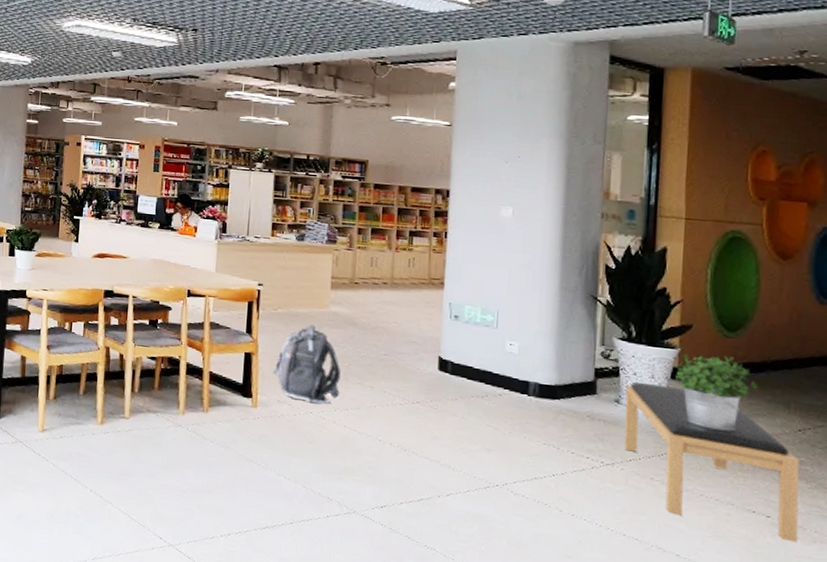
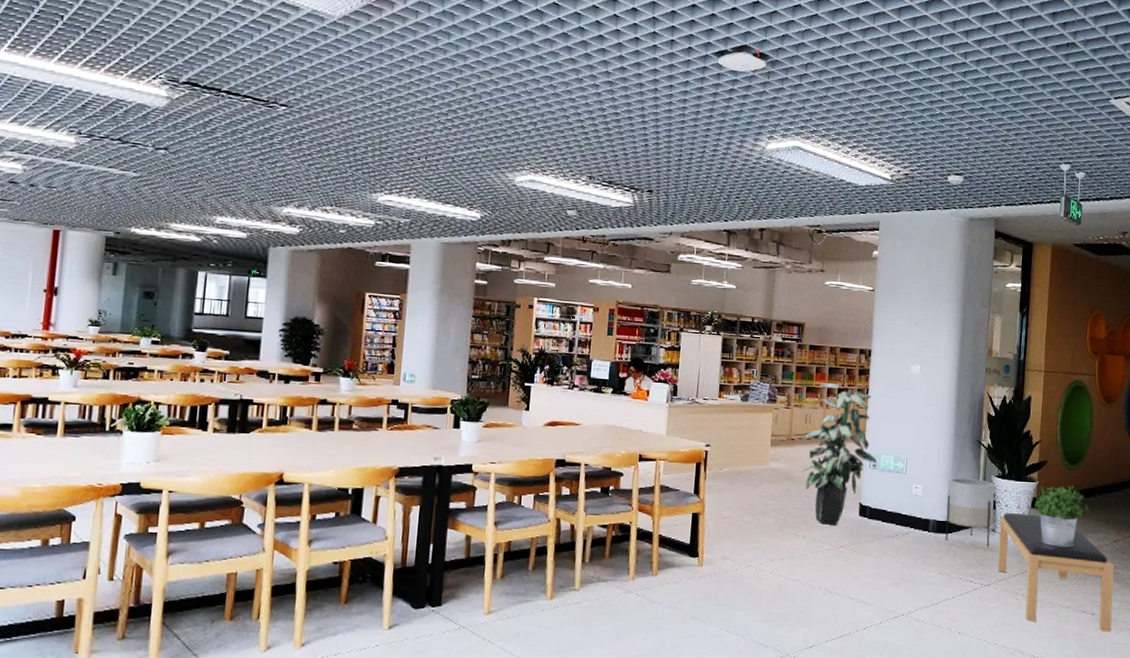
backpack: present [273,325,341,404] -> none [718,482,778,557]
indoor plant: none [368,224,460,380] -> present [802,383,878,526]
planter: none [551,336,618,420] -> present [945,477,995,547]

